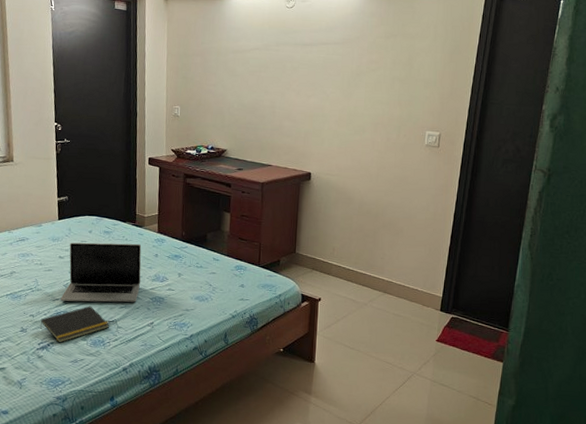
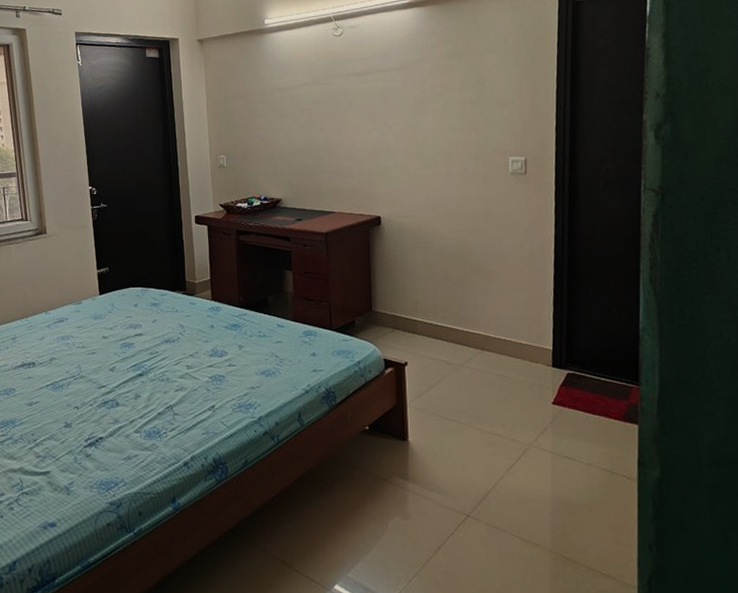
notepad: present [39,306,110,343] -> none [86,391,165,437]
laptop: present [60,242,142,302] -> none [107,314,196,388]

